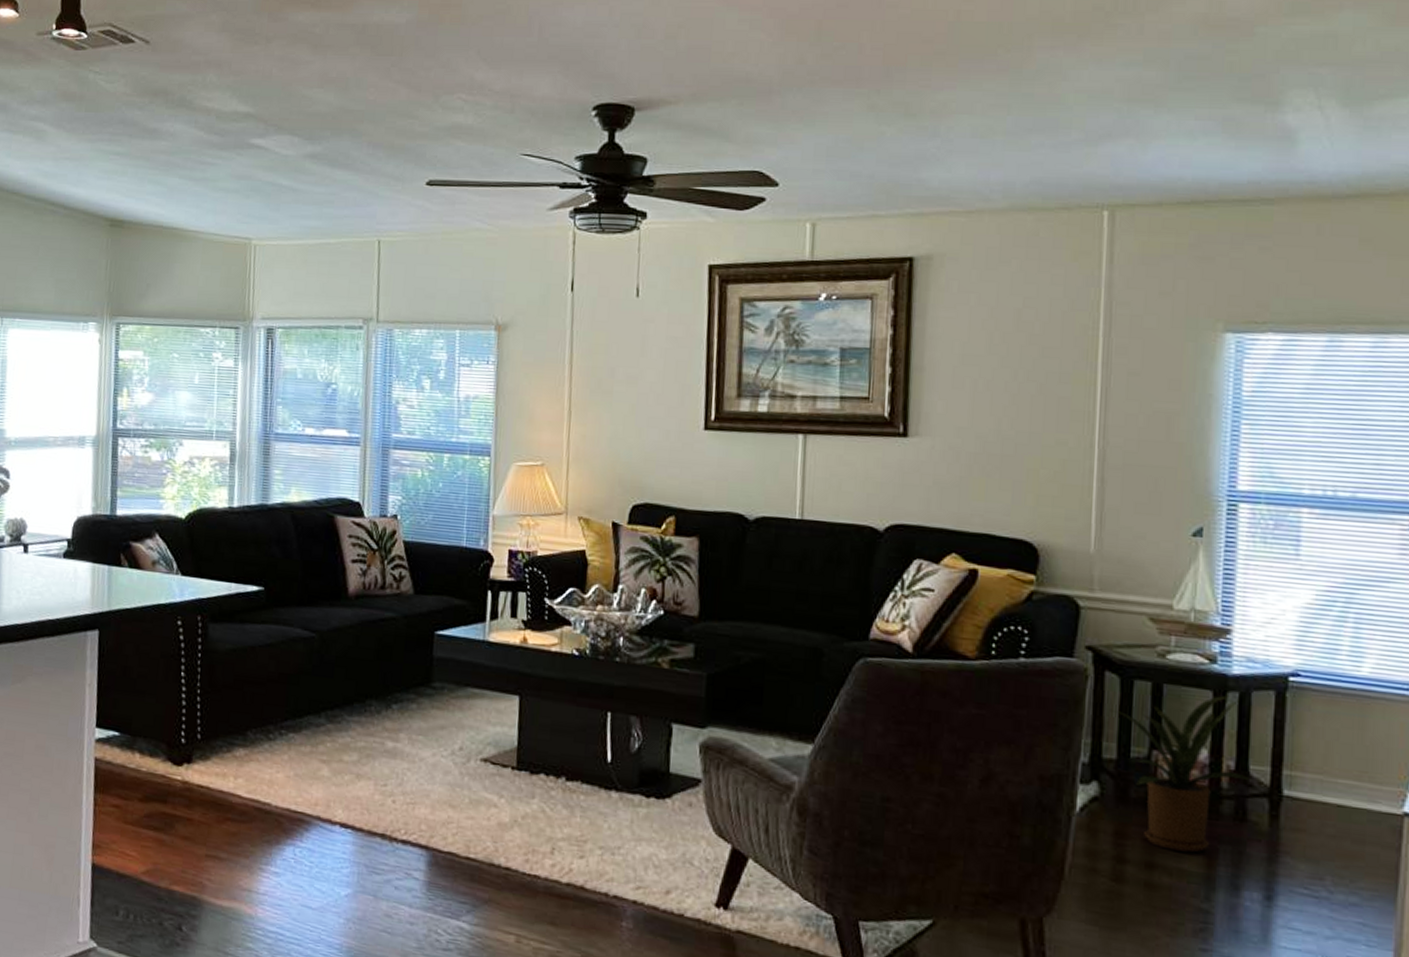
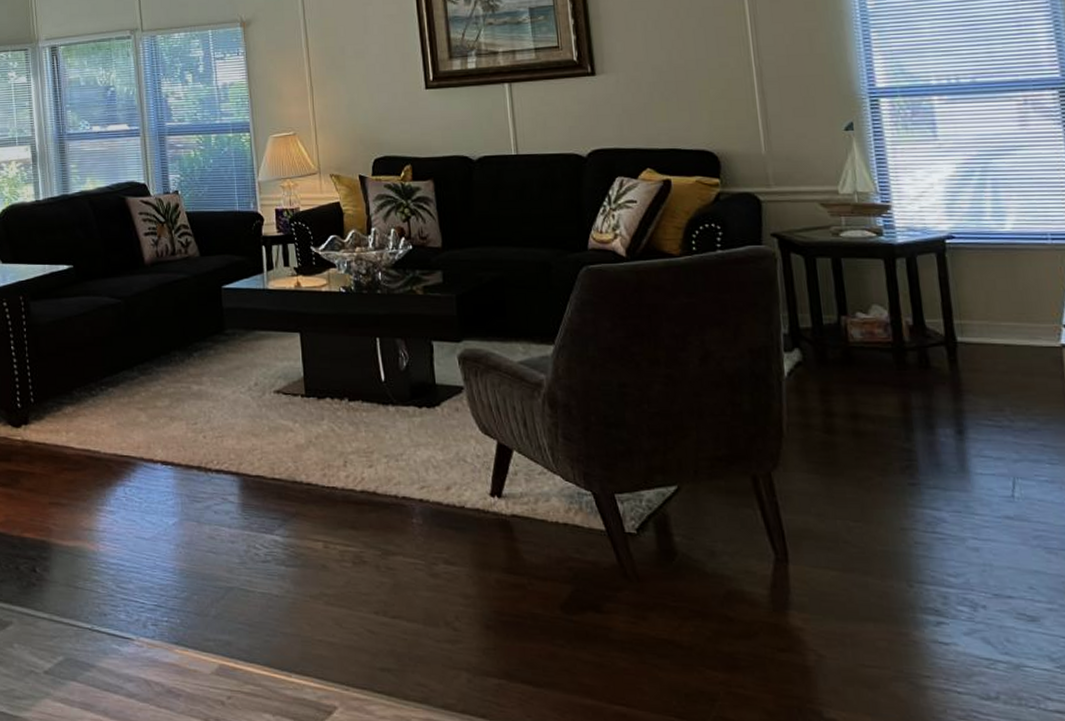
house plant: present [1110,695,1251,853] -> none [799,261,928,401]

